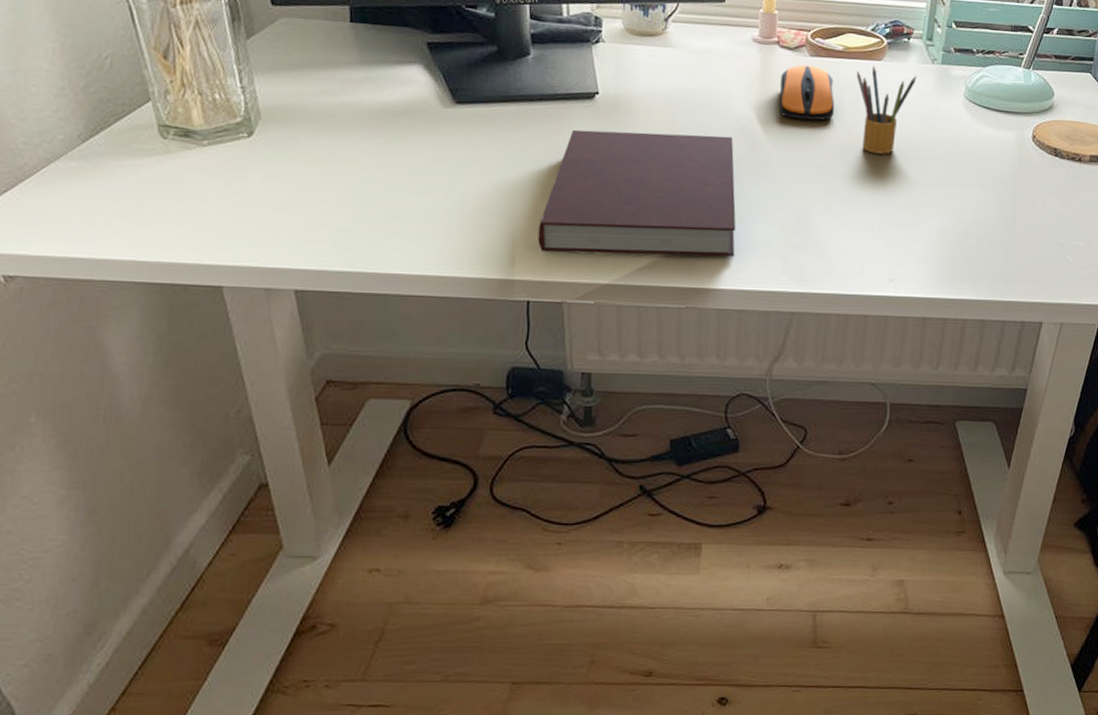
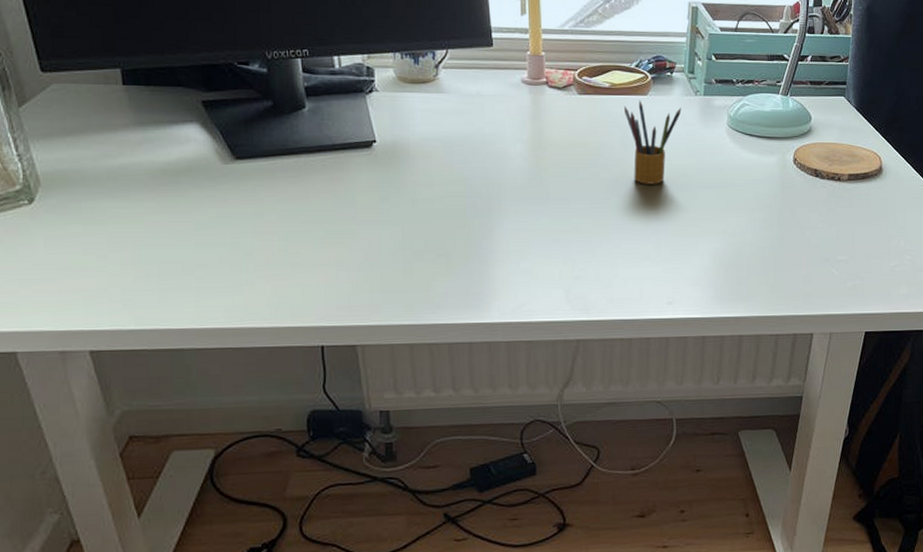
notebook: present [538,129,736,257] -> none [327,176,520,297]
computer mouse: present [779,65,835,121] -> none [551,103,606,156]

